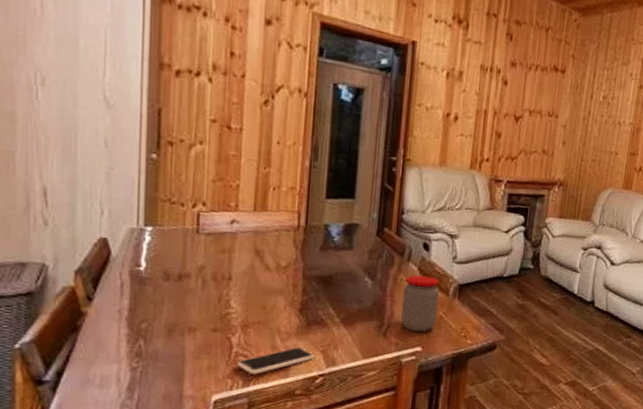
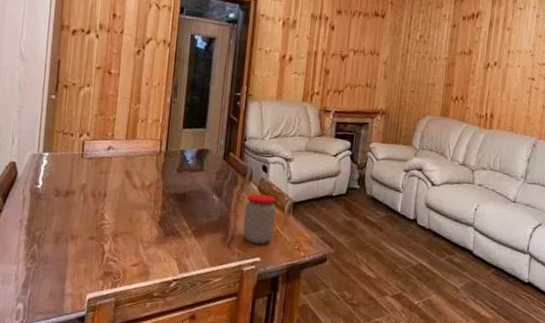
smartphone: present [237,347,315,375] -> none [108,255,170,278]

